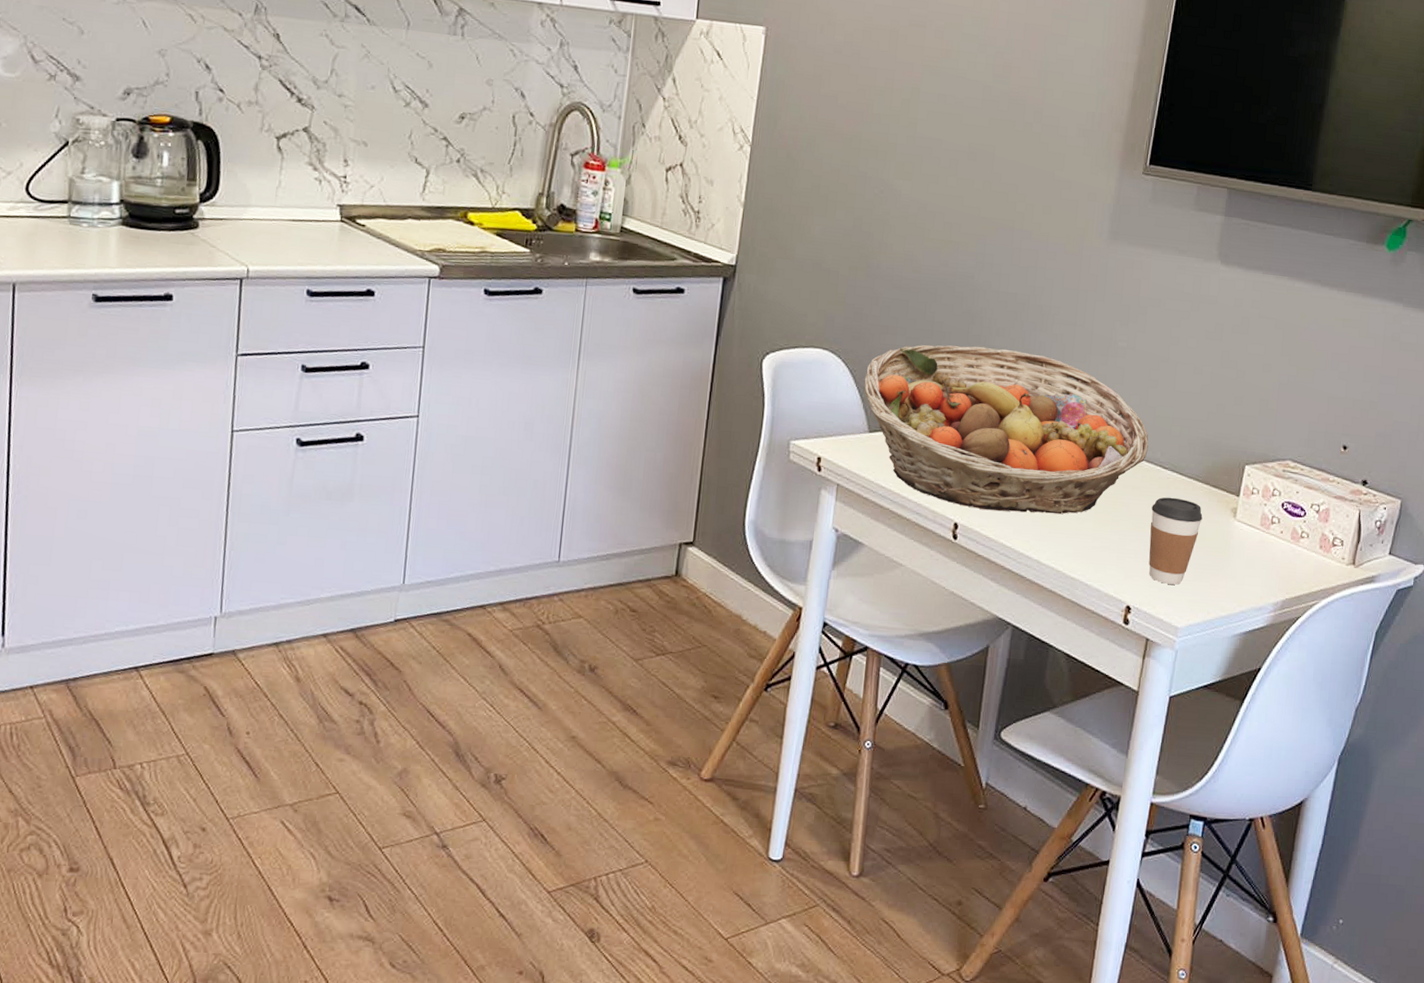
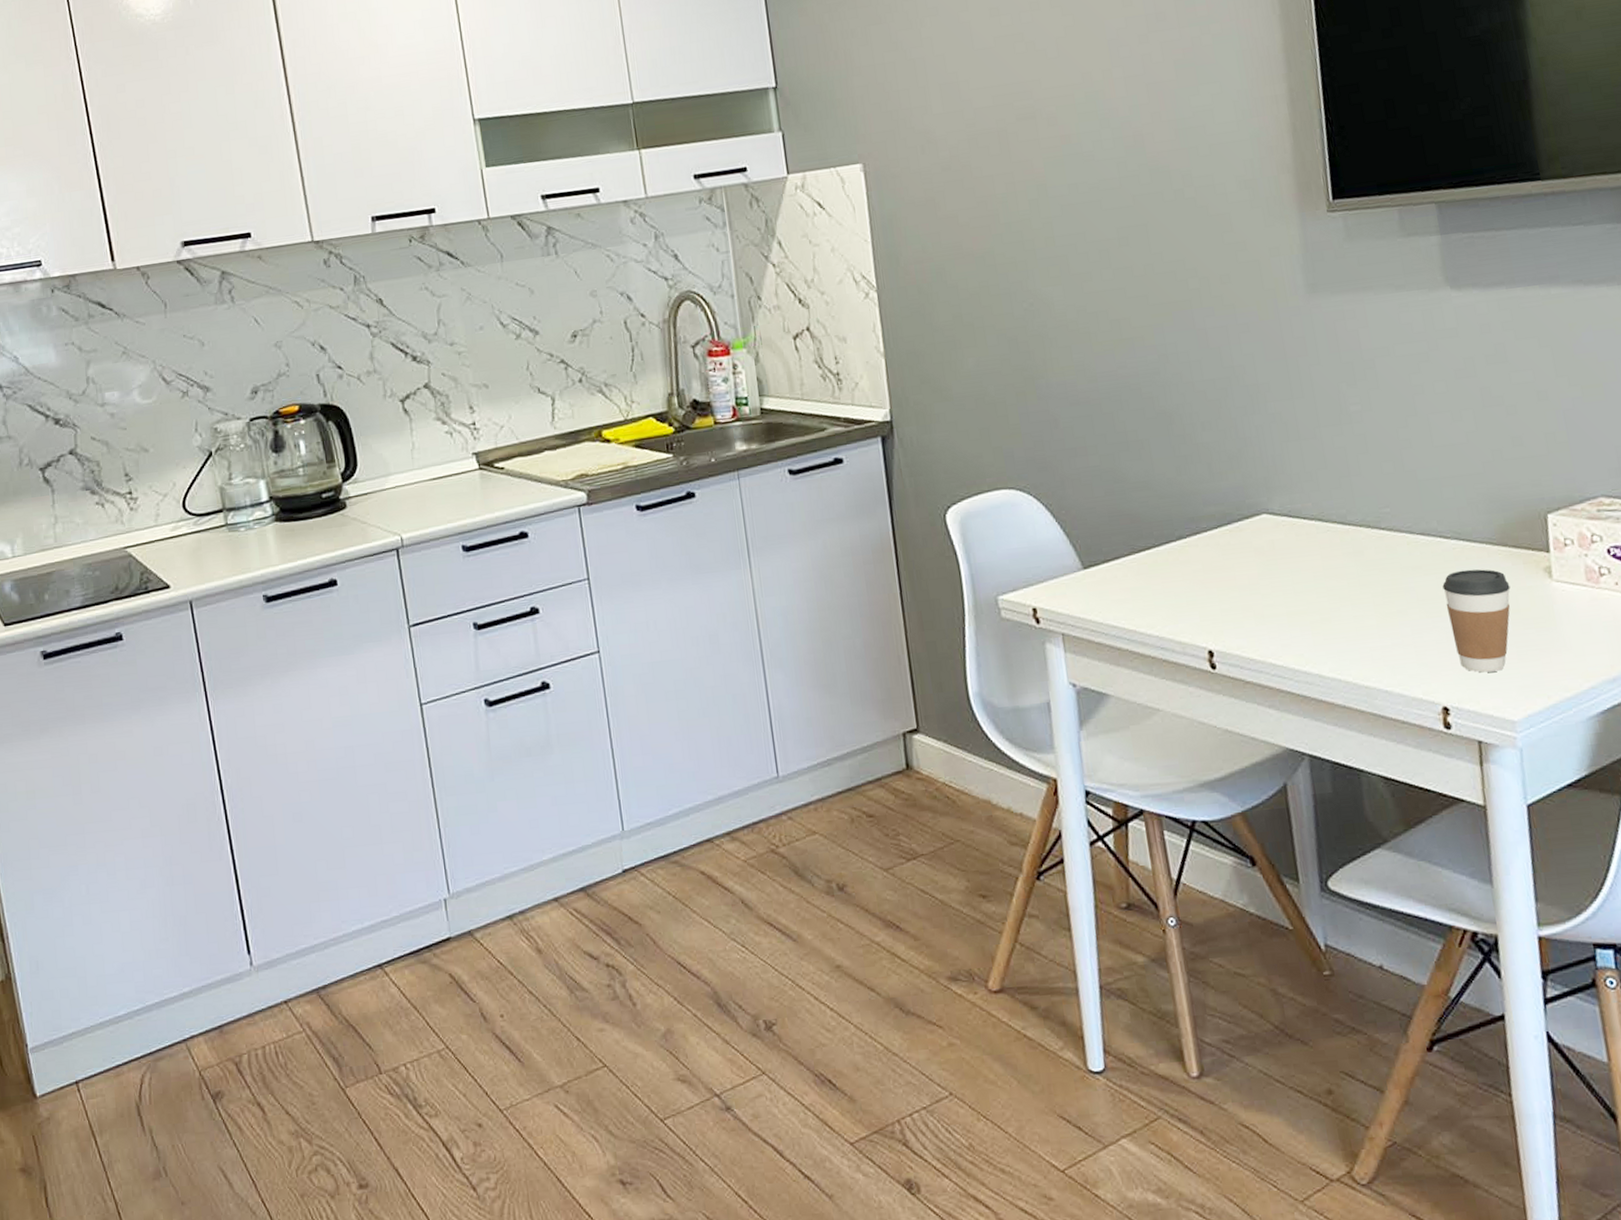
fruit basket: present [863,344,1149,514] -> none [1063,441,1420,630]

